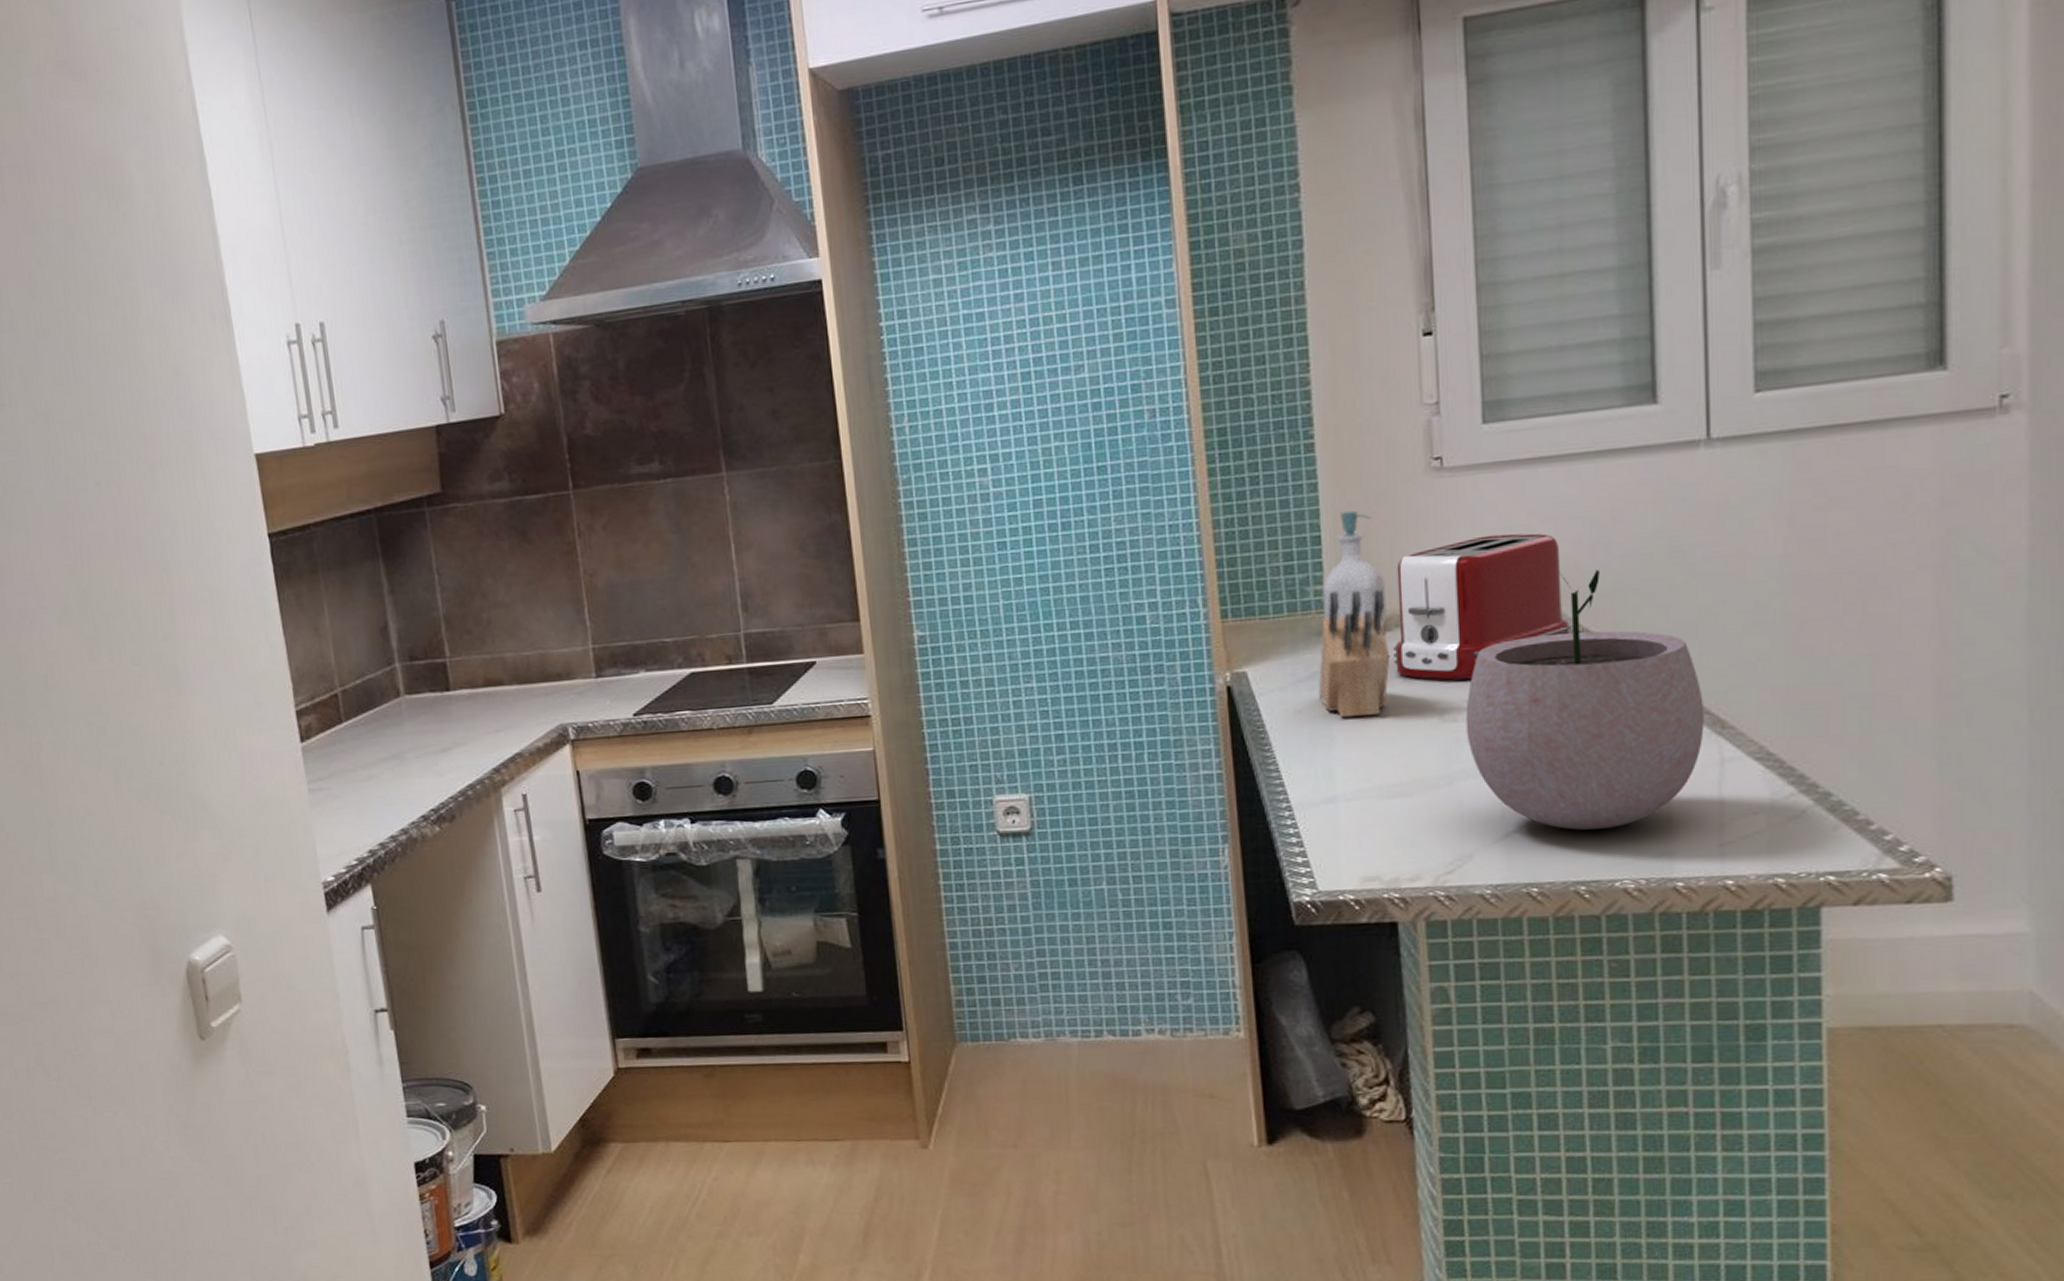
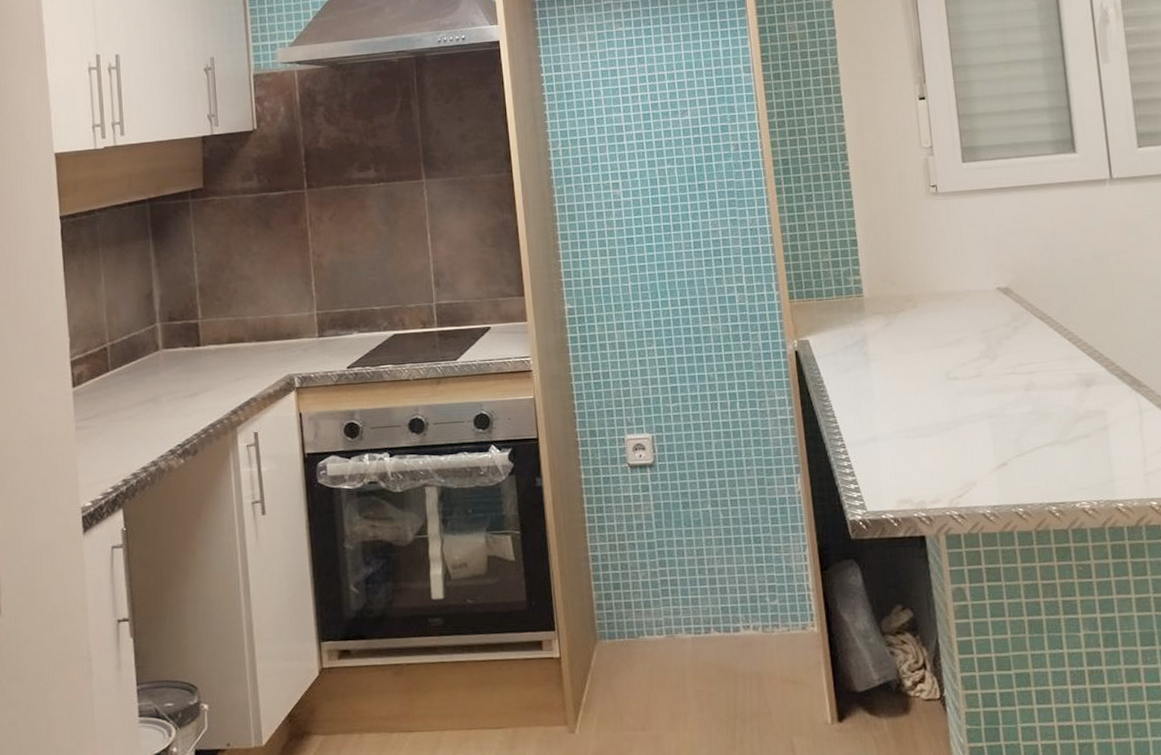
knife block: present [1318,589,1390,718] -> none [860,280,910,376]
soap bottle: present [1322,510,1388,624] -> none [859,221,906,306]
toaster: present [1393,533,1571,680] -> none [910,241,1032,349]
plant pot: present [1465,570,1704,830] -> none [964,269,1127,463]

